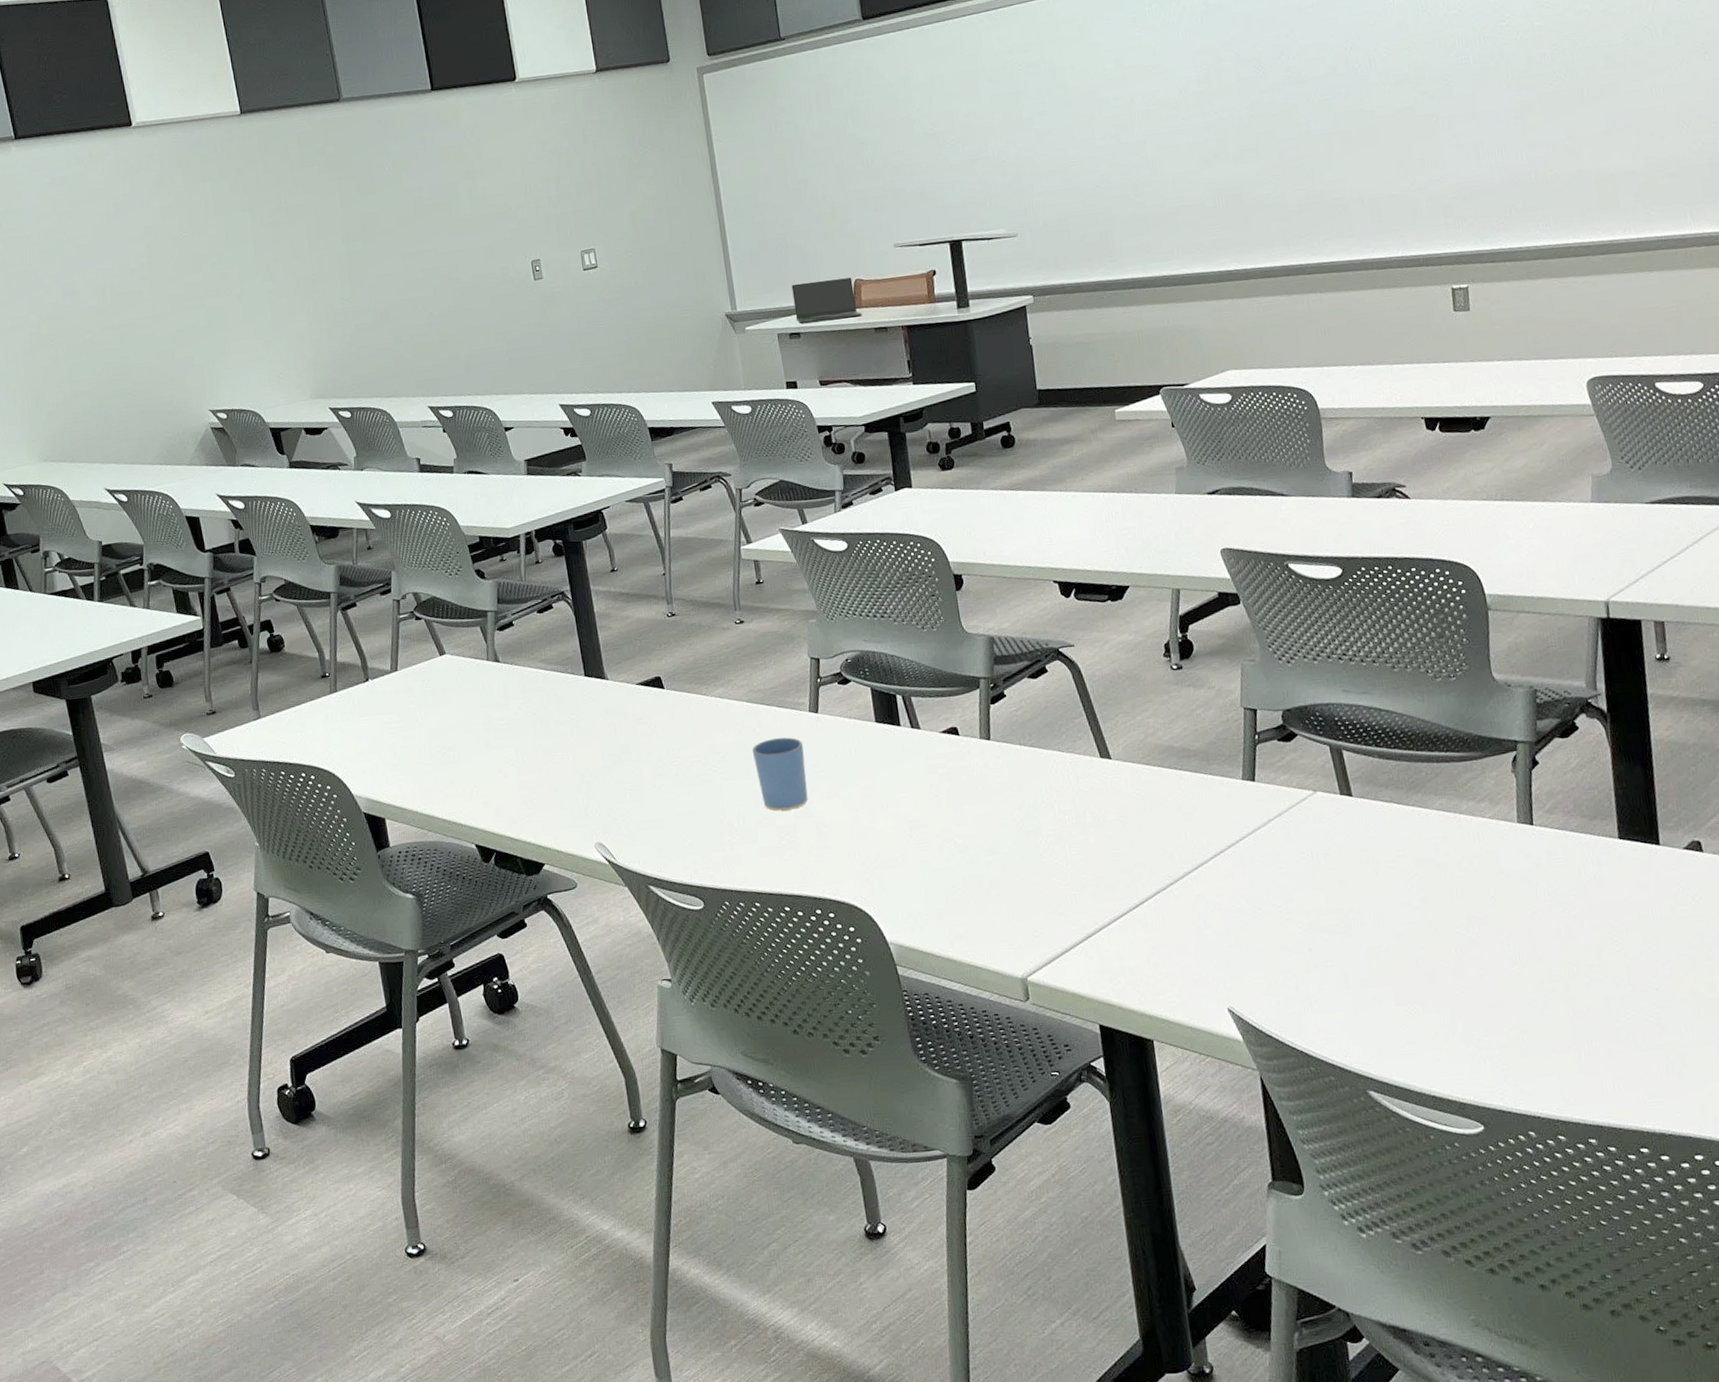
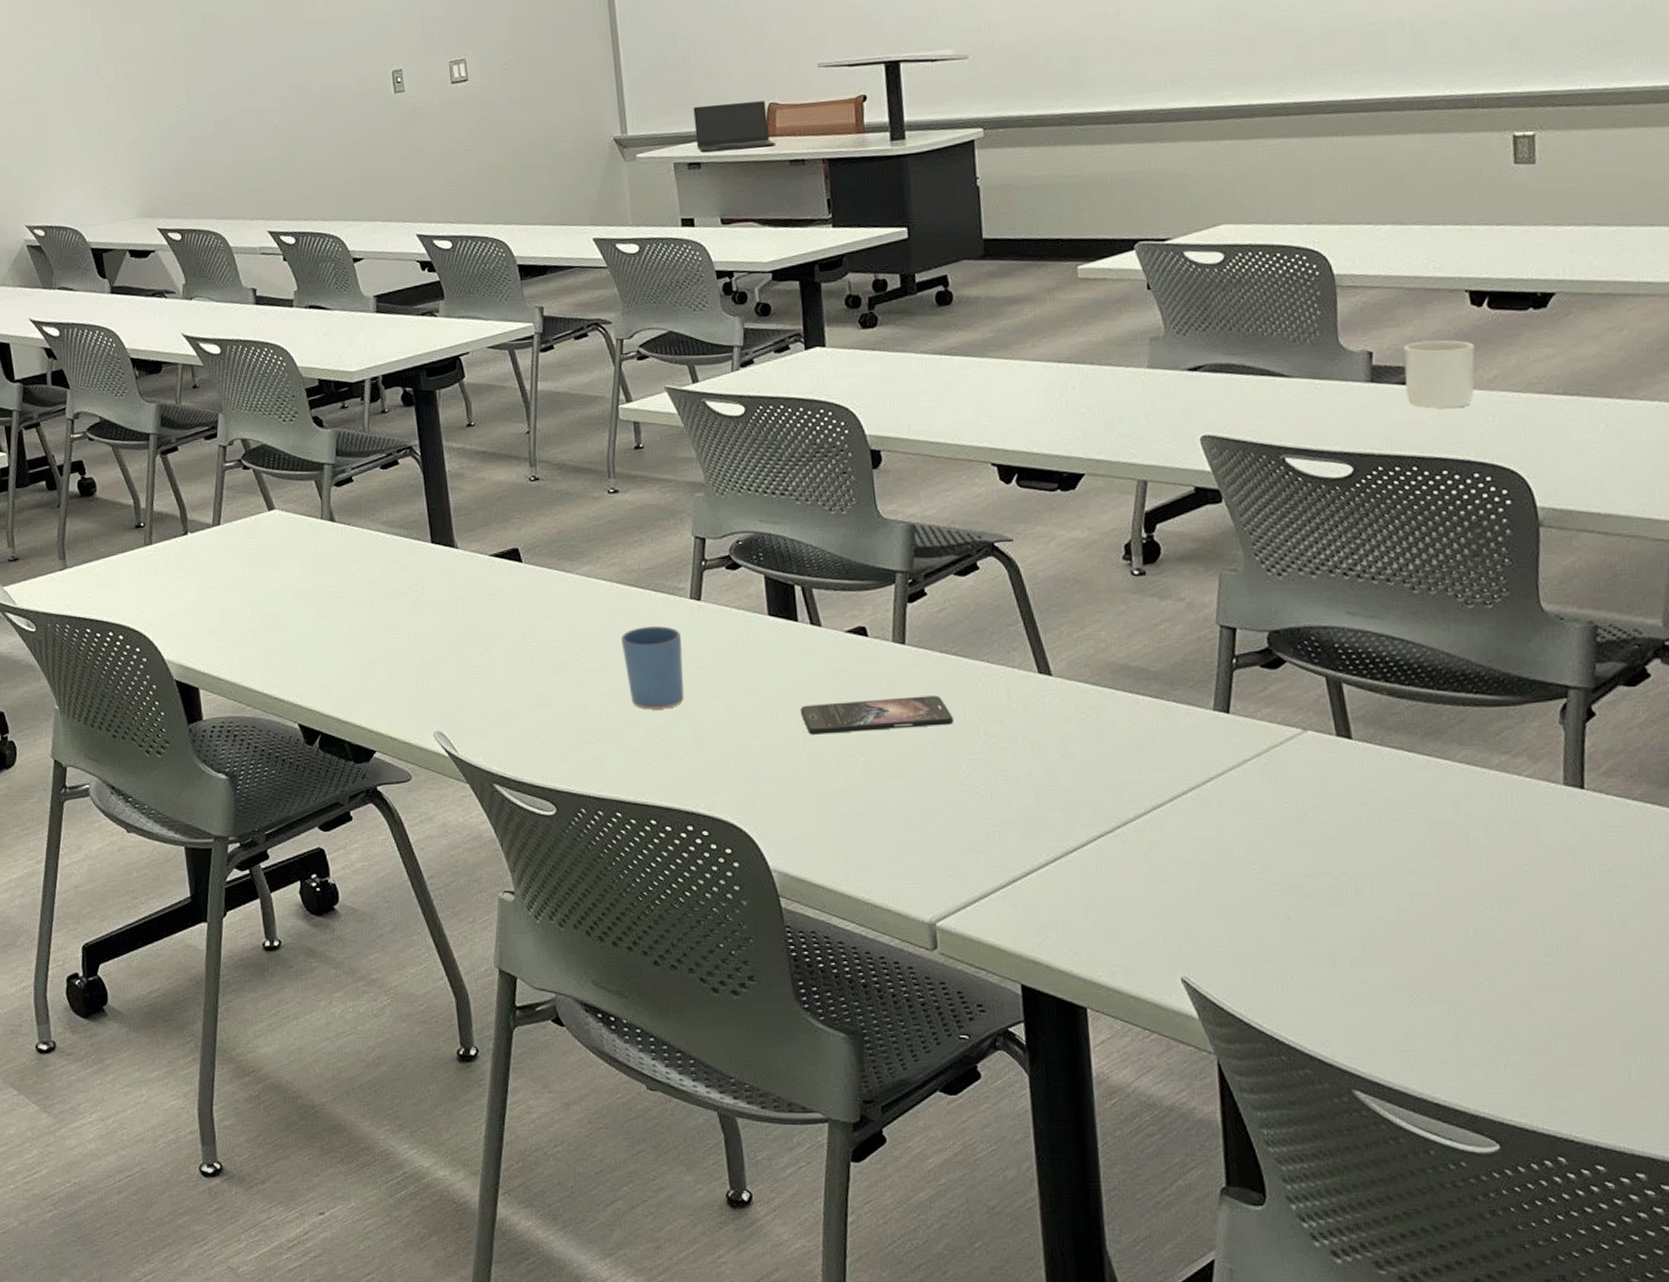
smartphone: none [905,782,1033,823] -> present [800,695,953,735]
mug: none [1375,459,1433,517] -> present [1402,339,1476,409]

